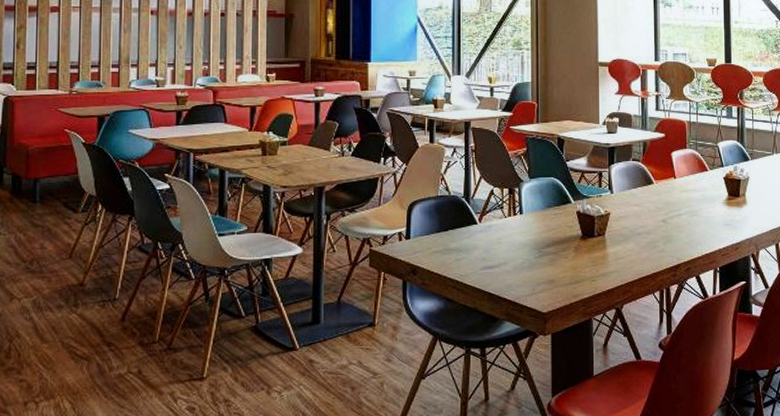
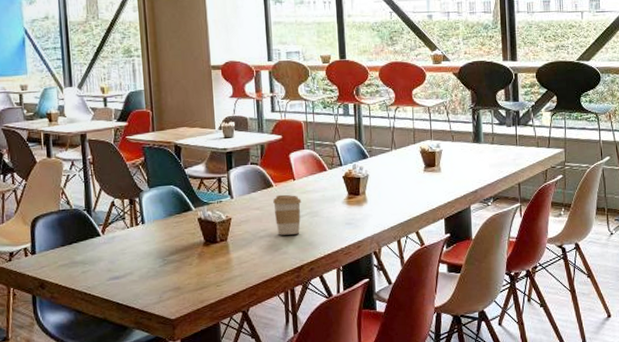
coffee cup: none [653,192,681,233] -> present [273,194,302,235]

